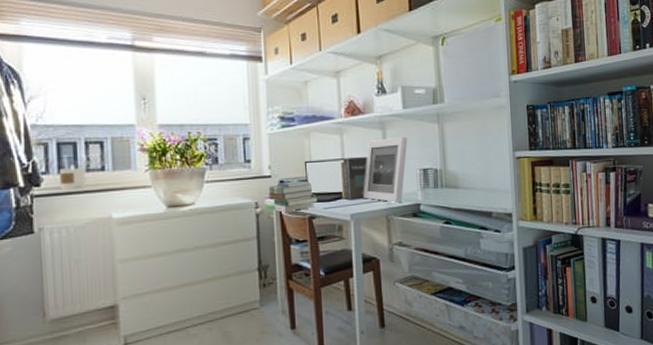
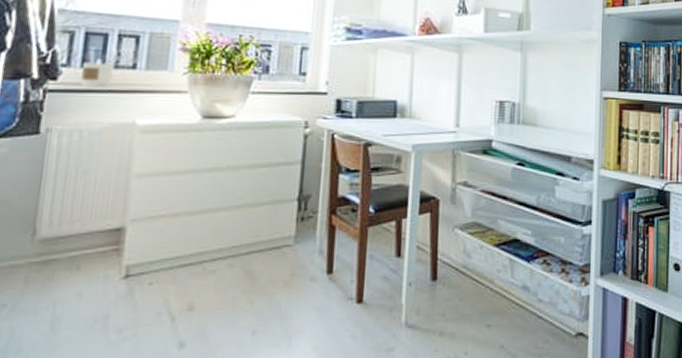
books: present [265,180,318,213] -> none [315,101,377,136]
laptop: present [305,158,345,203] -> none [366,79,413,130]
books: present [340,156,368,200] -> none [404,80,439,129]
picture frame: present [362,136,408,203] -> none [428,62,486,136]

